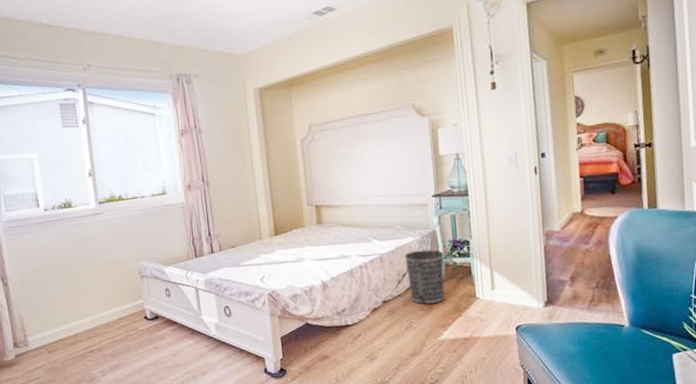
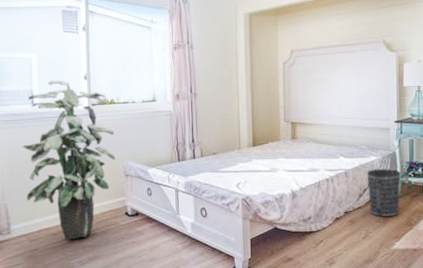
indoor plant: none [31,179,129,349] -> present [21,80,115,240]

